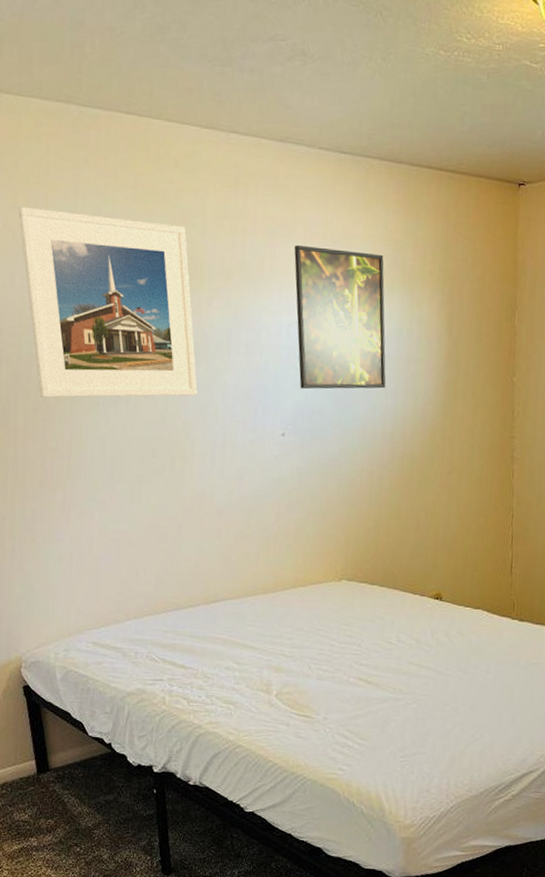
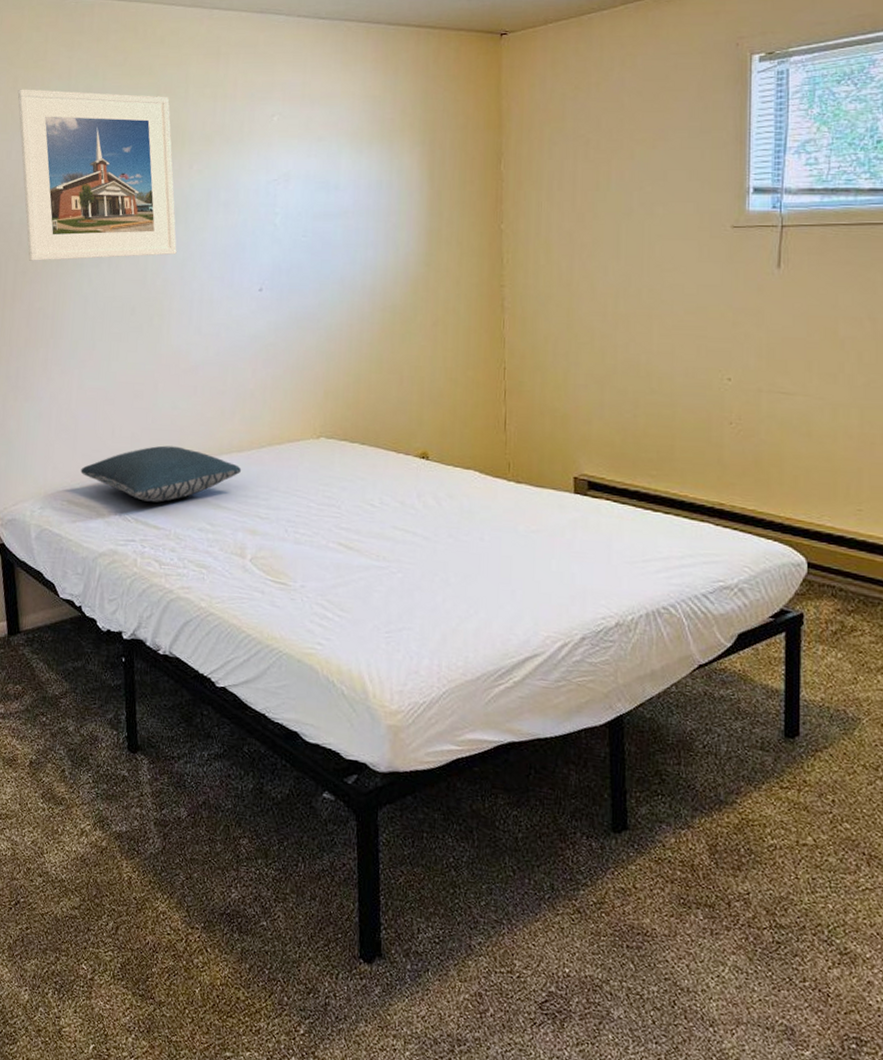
pillow: none [105,588,267,643] -> present [81,445,242,503]
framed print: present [294,244,386,390] -> none [273,106,366,245]

